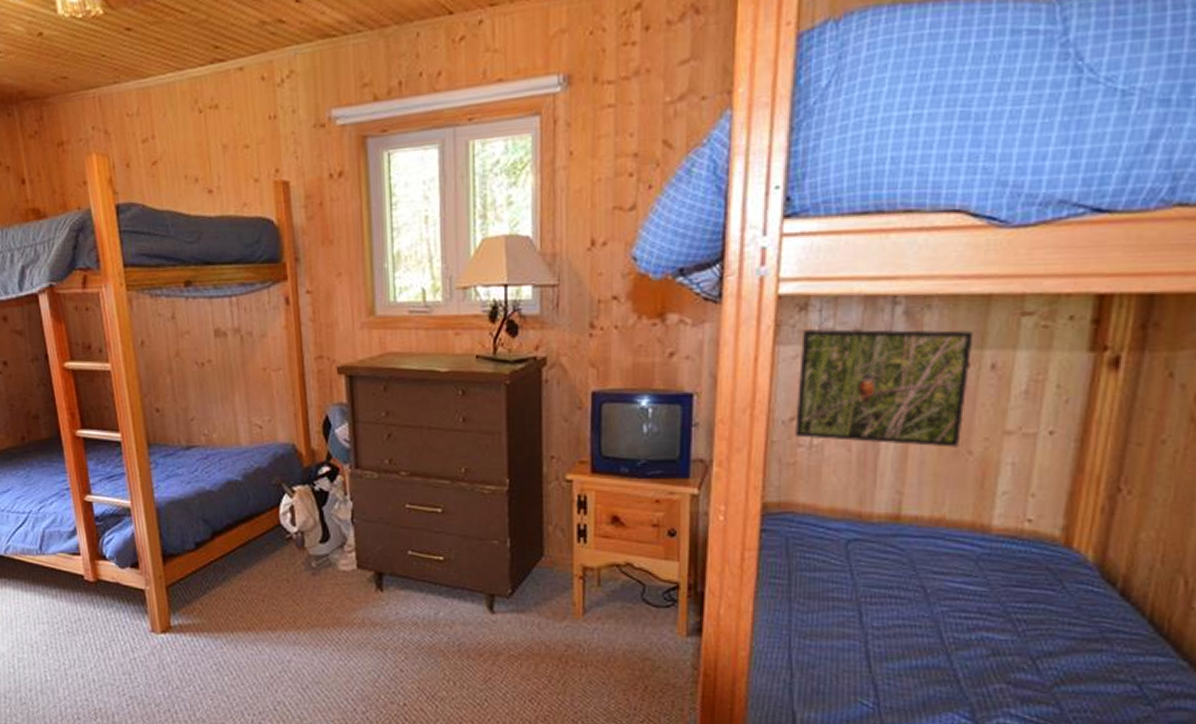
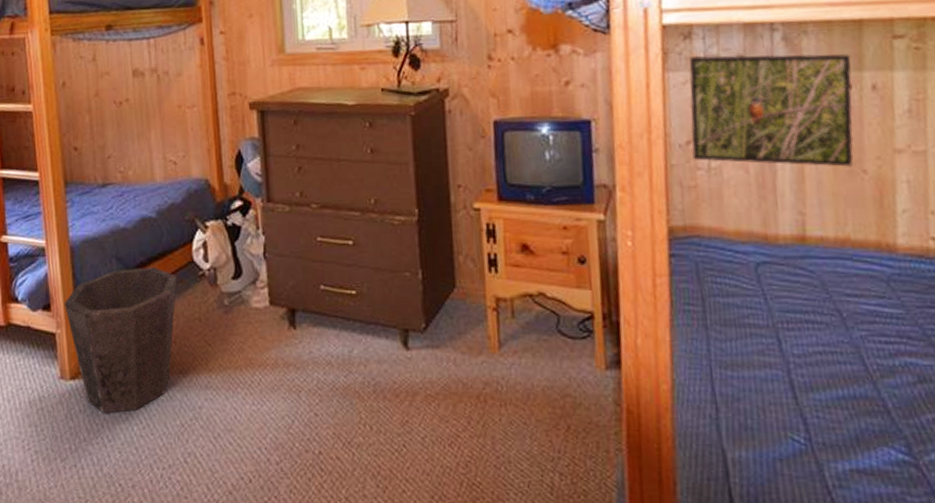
waste bin: none [153,529,265,665] -> present [65,266,177,414]

